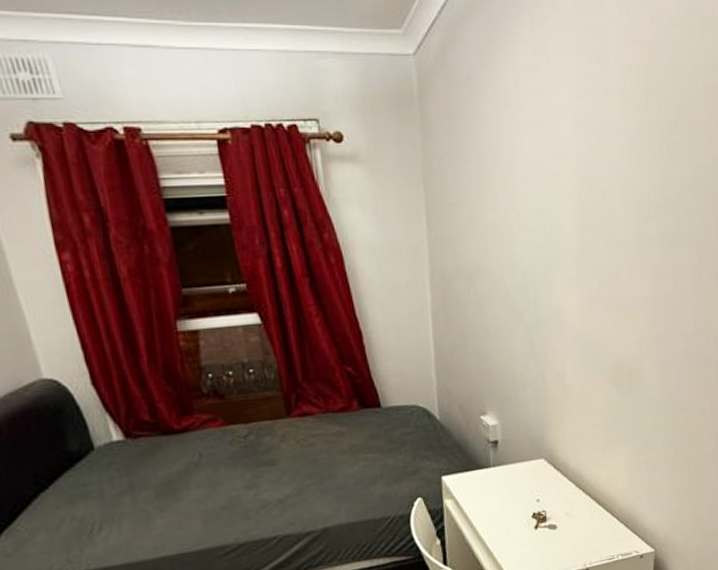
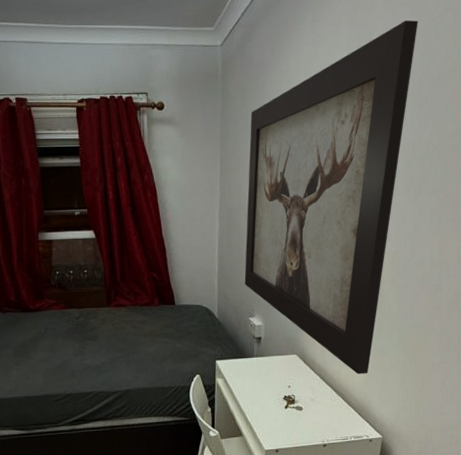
wall art: none [460,26,660,476] -> present [244,20,418,375]

